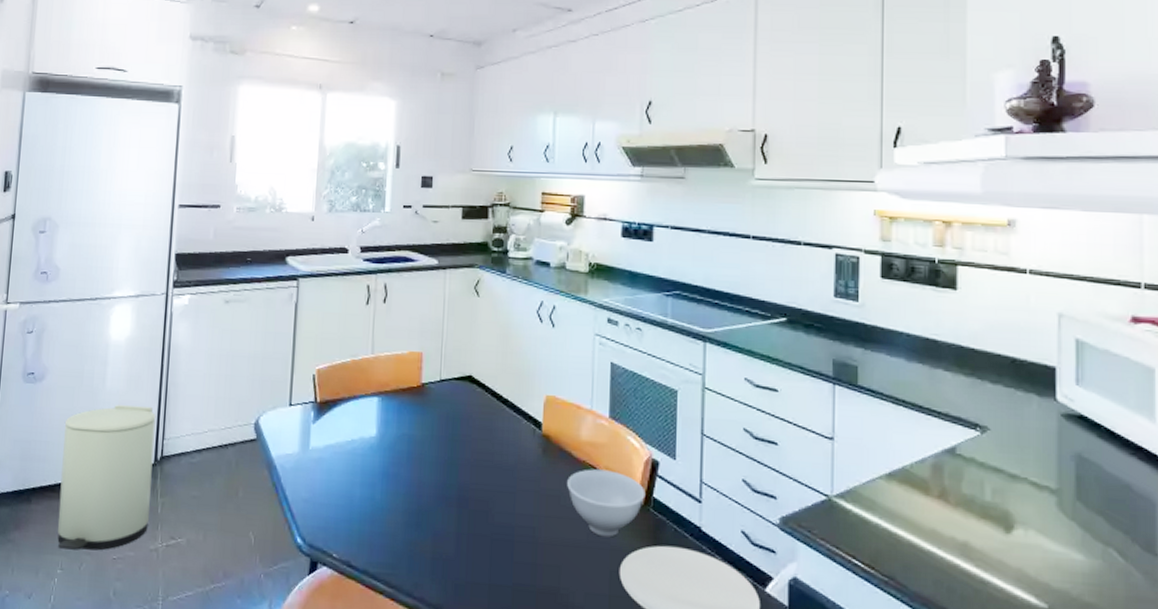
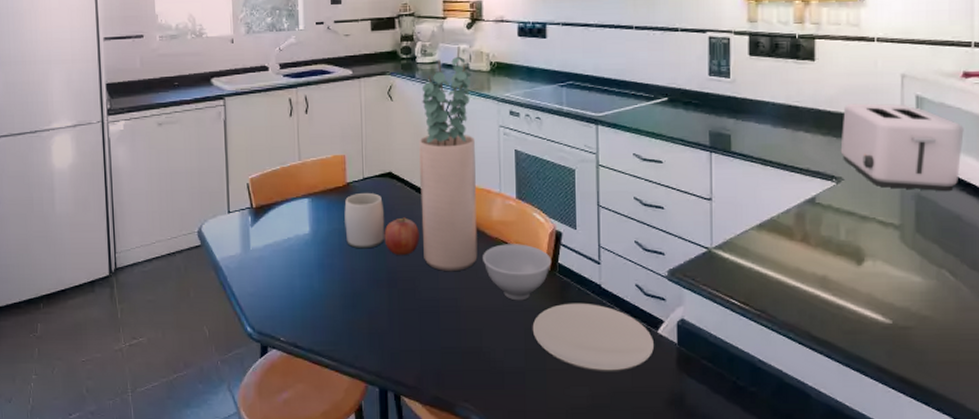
pedal bin: present [57,405,156,551] -> none [21,226,111,357]
mug: none [415,396,461,460] -> present [344,192,385,249]
fruit: none [458,428,498,471] -> present [384,217,419,255]
vase: none [500,242,568,496] -> present [419,45,478,271]
toaster: none [986,342,1133,455] -> present [840,103,964,192]

